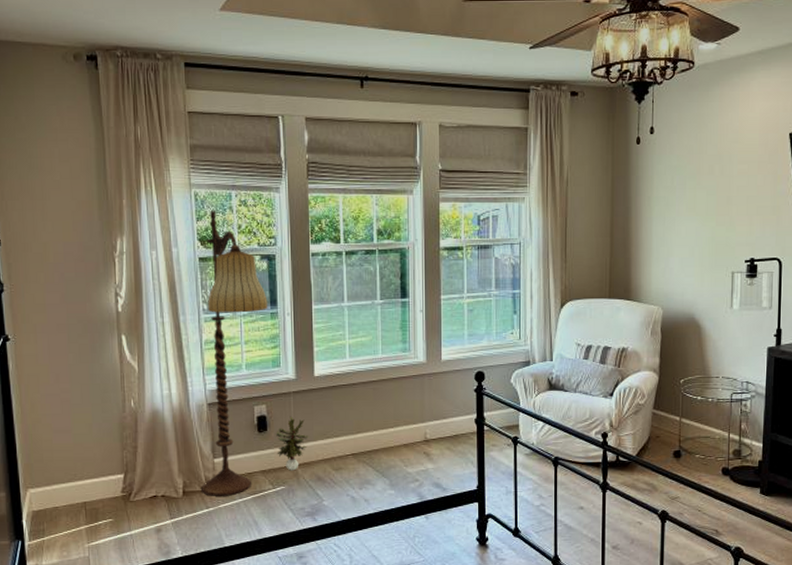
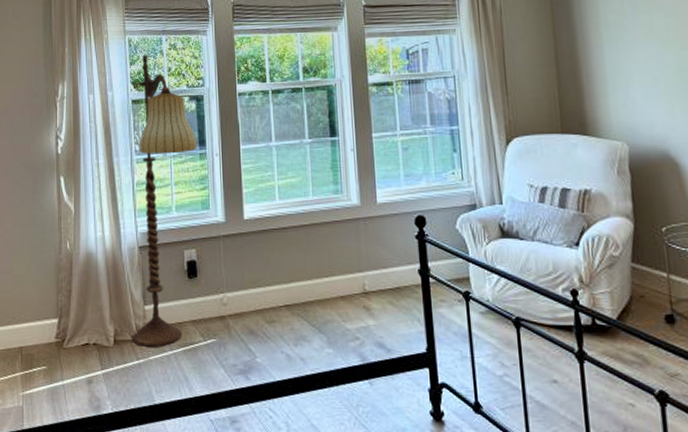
potted plant: present [275,416,310,471] -> none [205,261,241,322]

